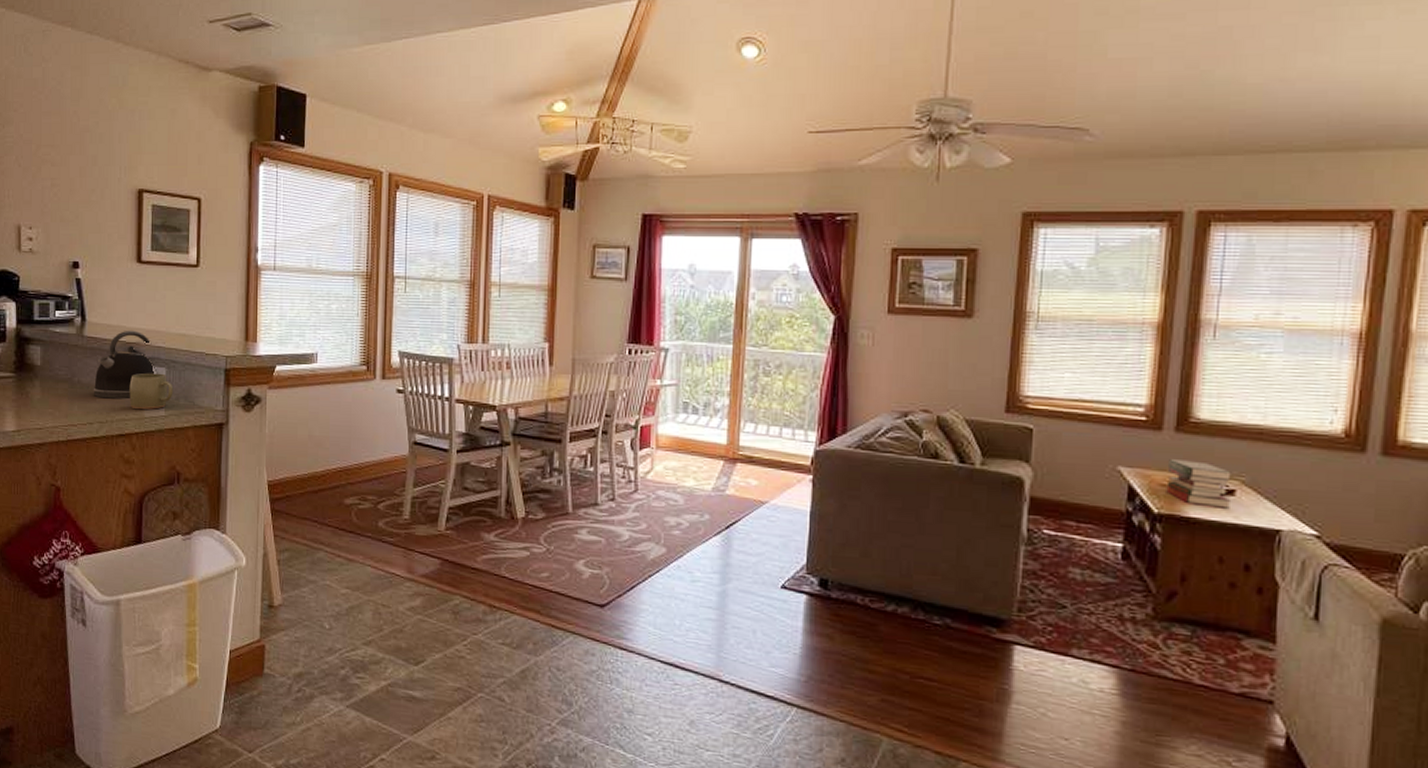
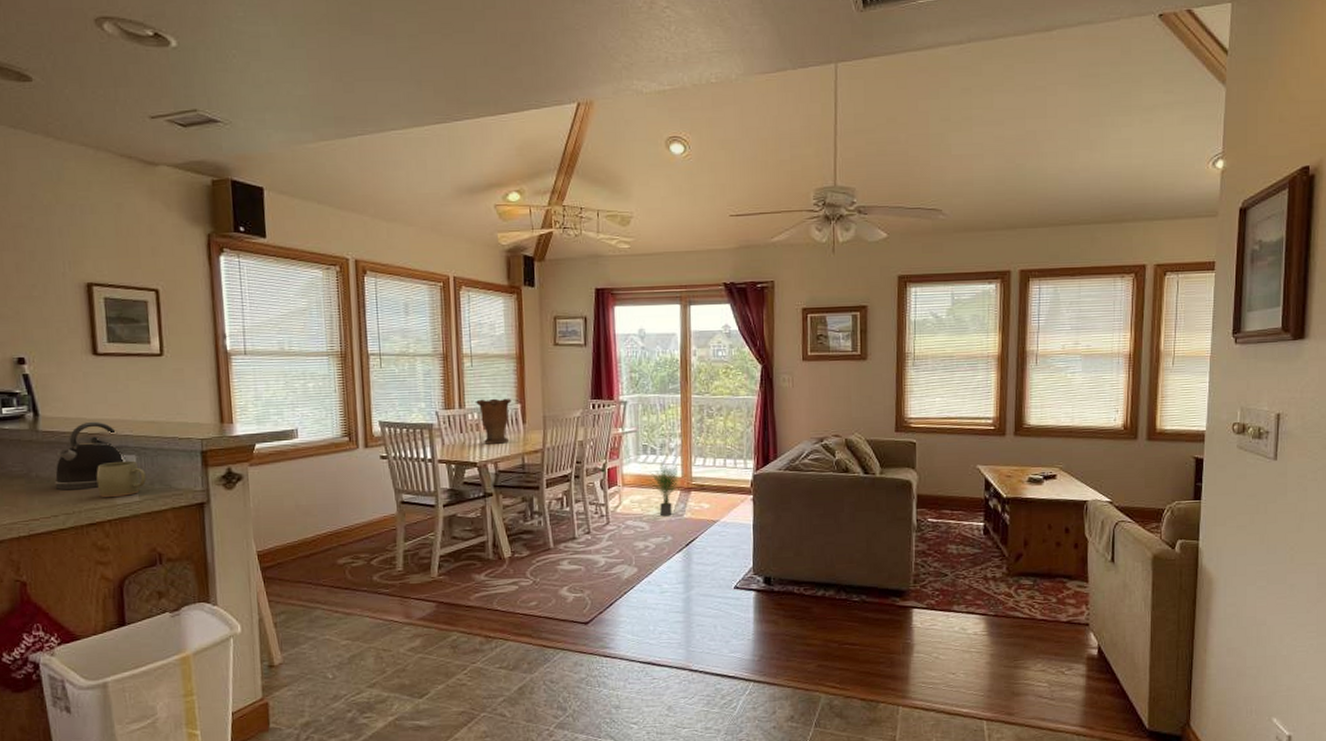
vase: none [501,334,539,387] -> present [476,398,512,444]
potted plant: none [683,423,725,490] -> present [645,461,680,517]
books: present [1166,459,1231,509] -> none [1010,456,1053,489]

